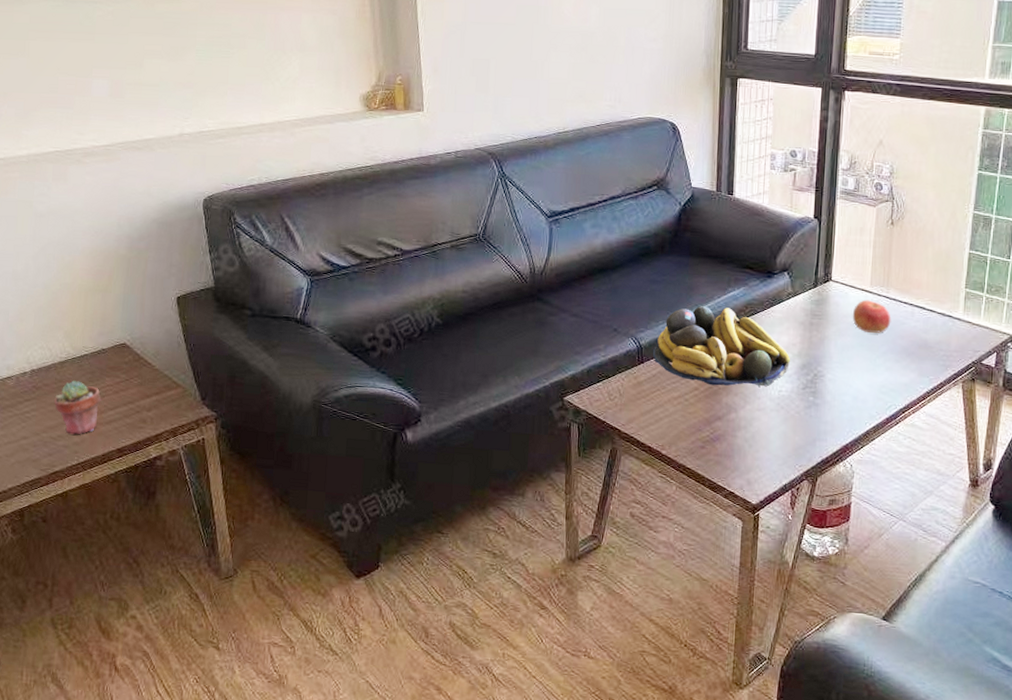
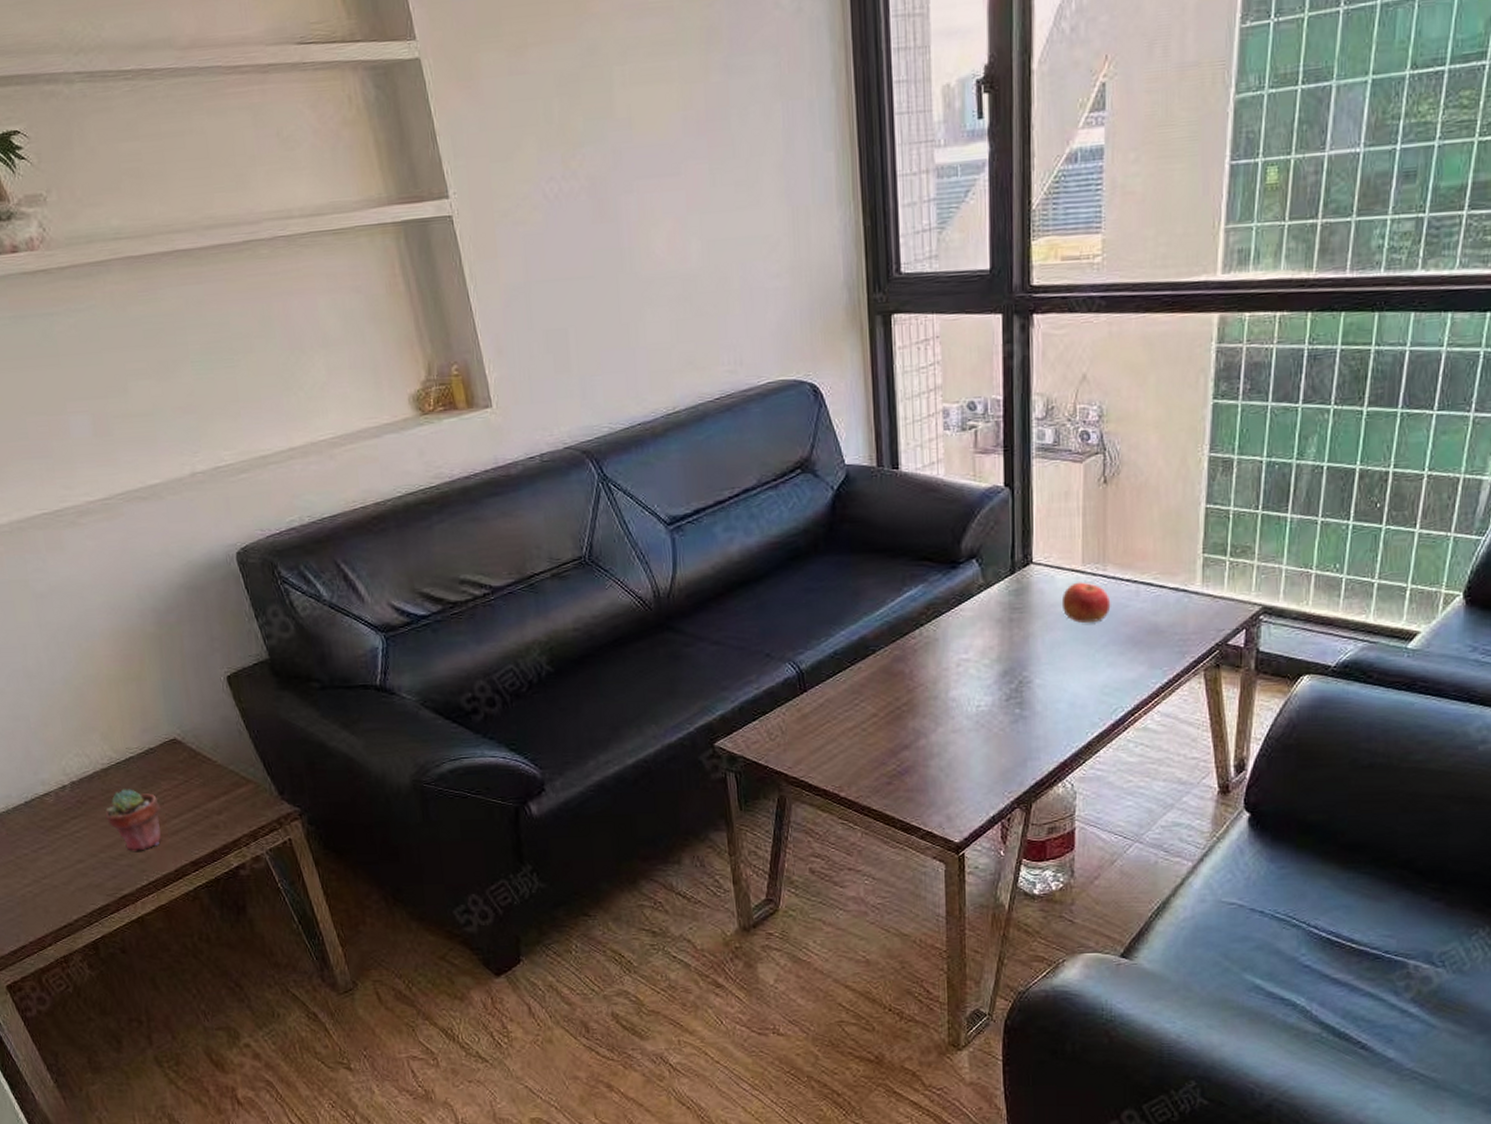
fruit bowl: present [652,306,791,387] -> none [816,612,989,709]

